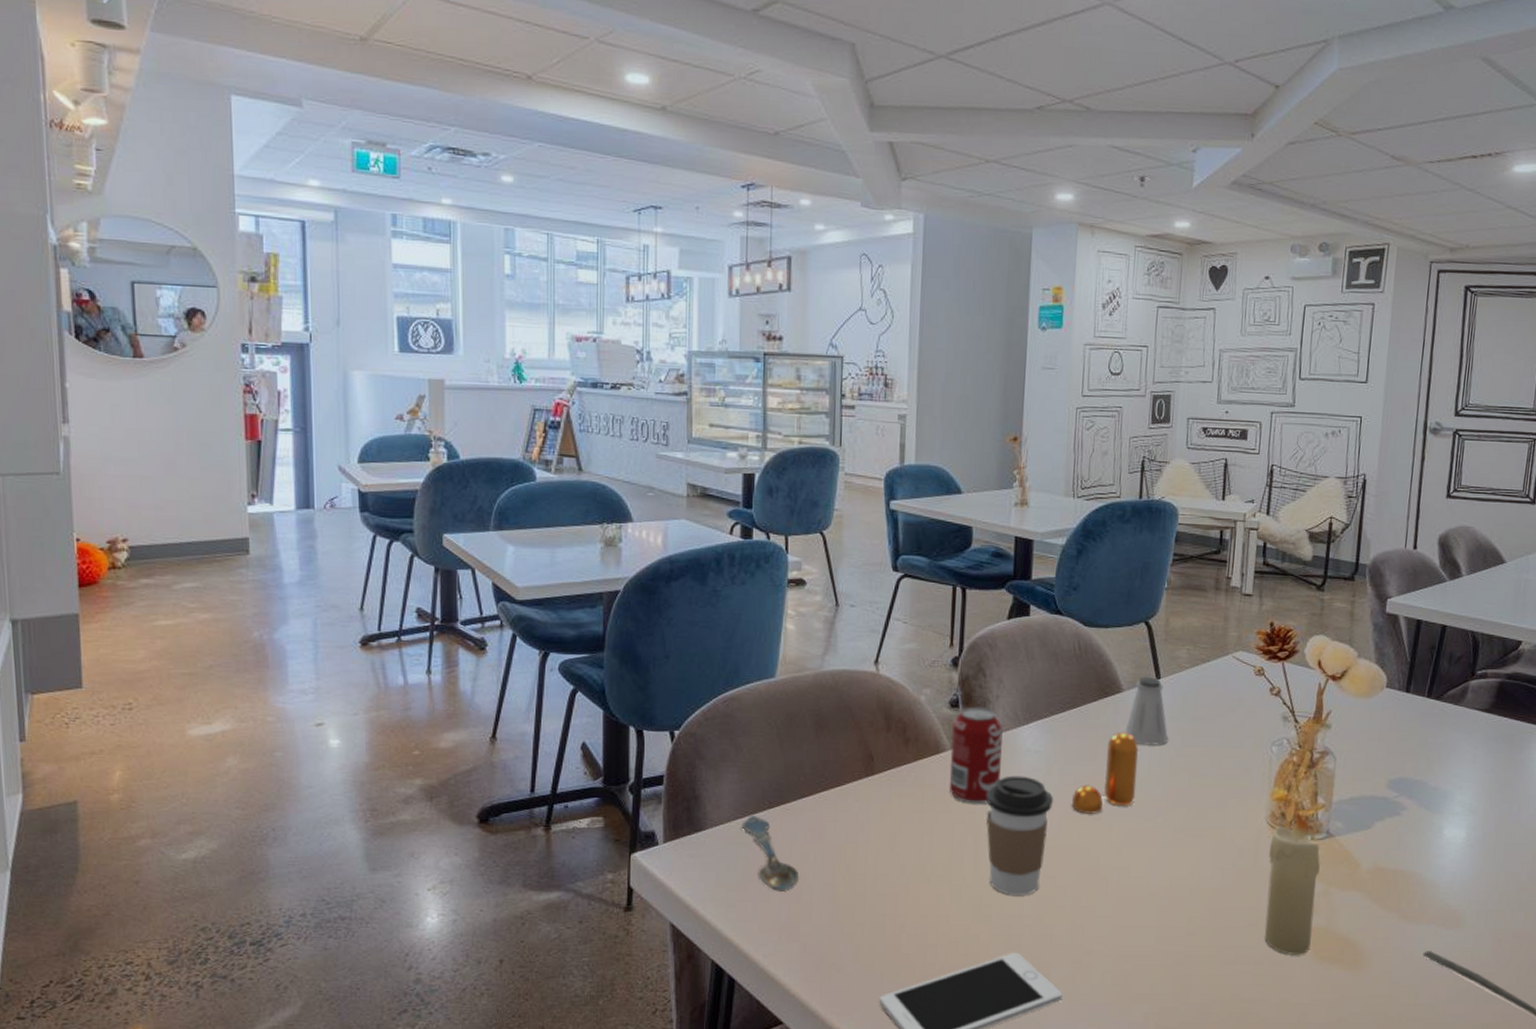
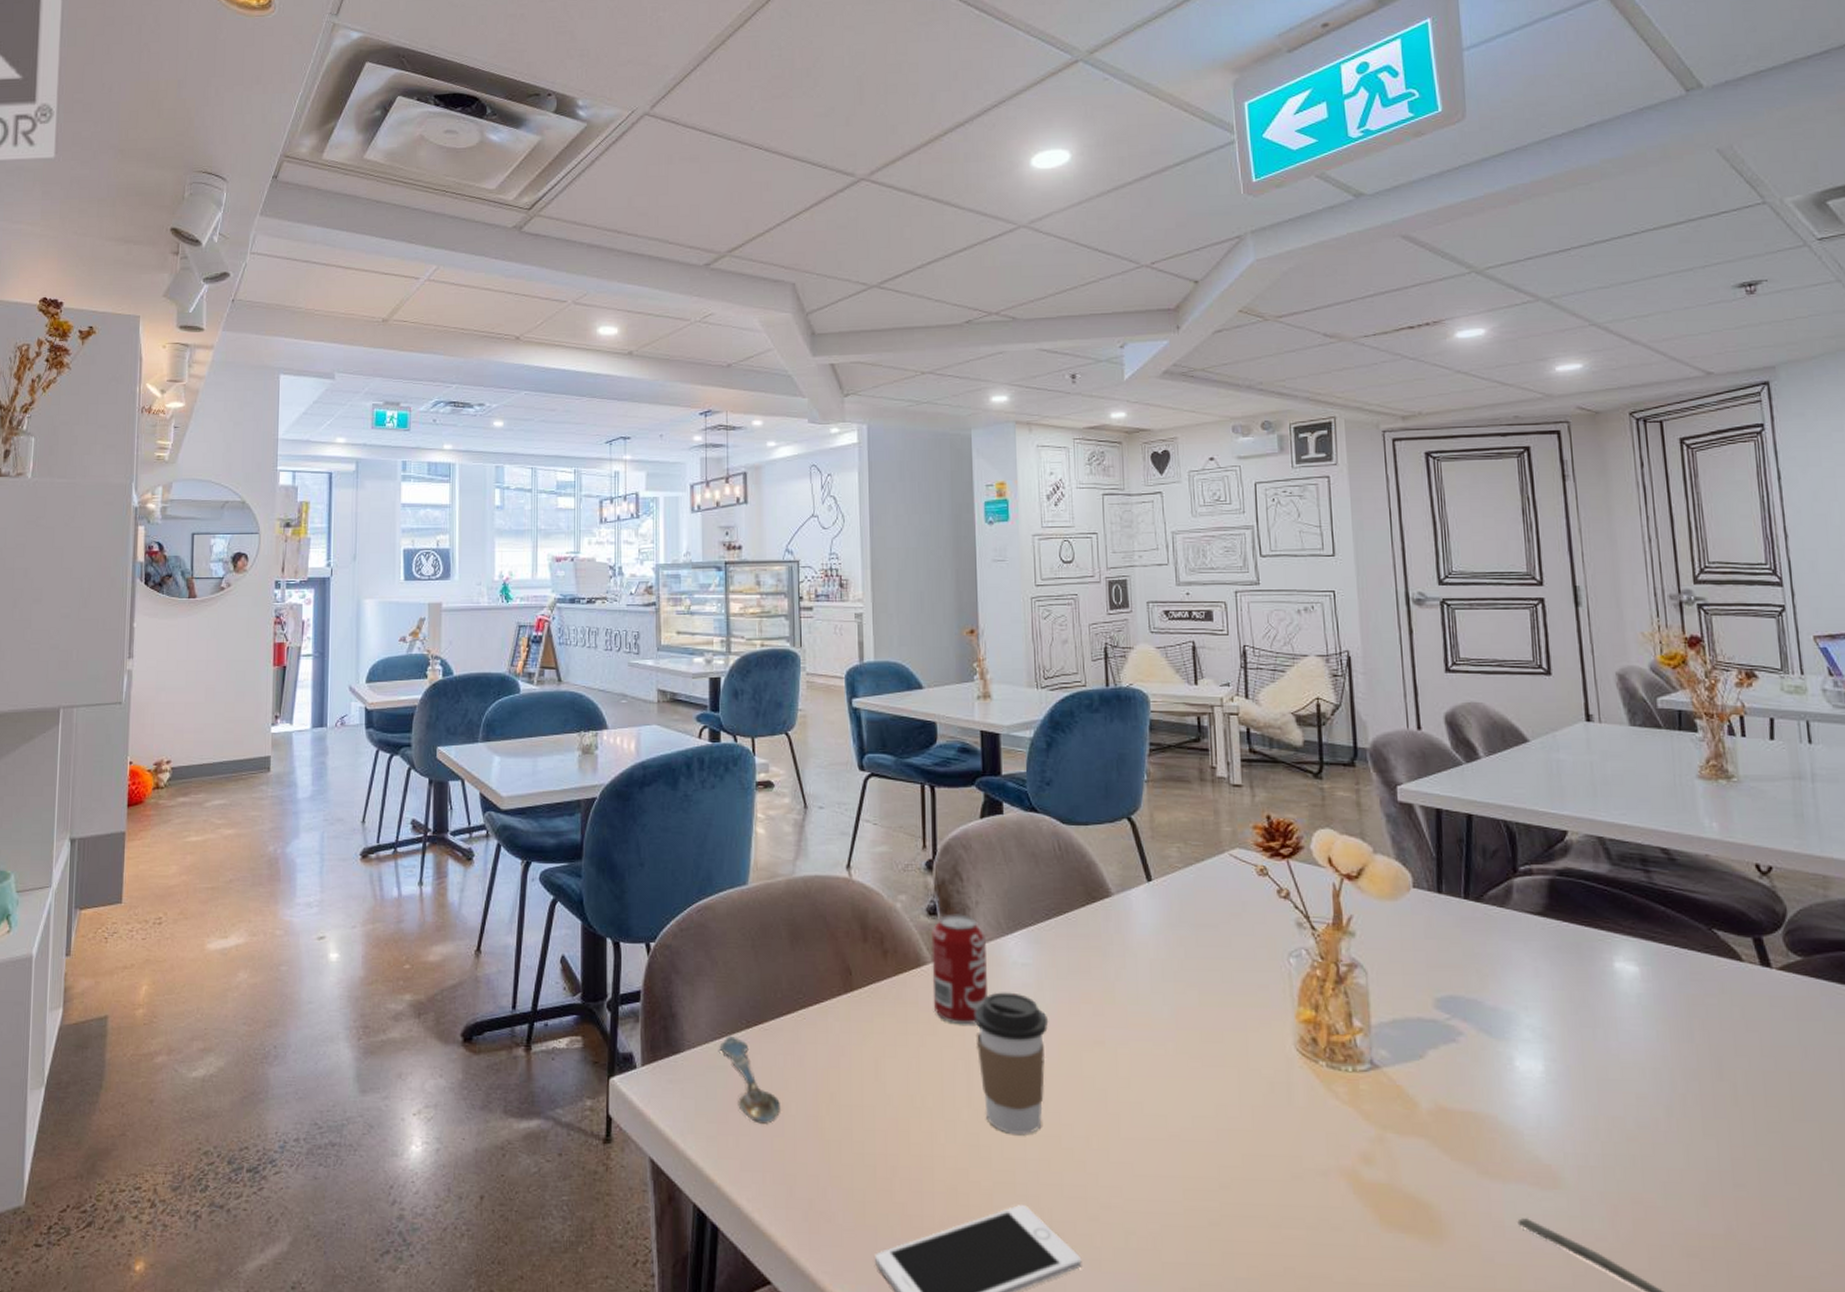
pepper shaker: present [1072,732,1139,814] -> none [1069,941,1140,1037]
saltshaker: present [1125,676,1168,746] -> none [1119,878,1168,958]
candle: present [1264,811,1320,955] -> none [1304,1036,1373,1218]

